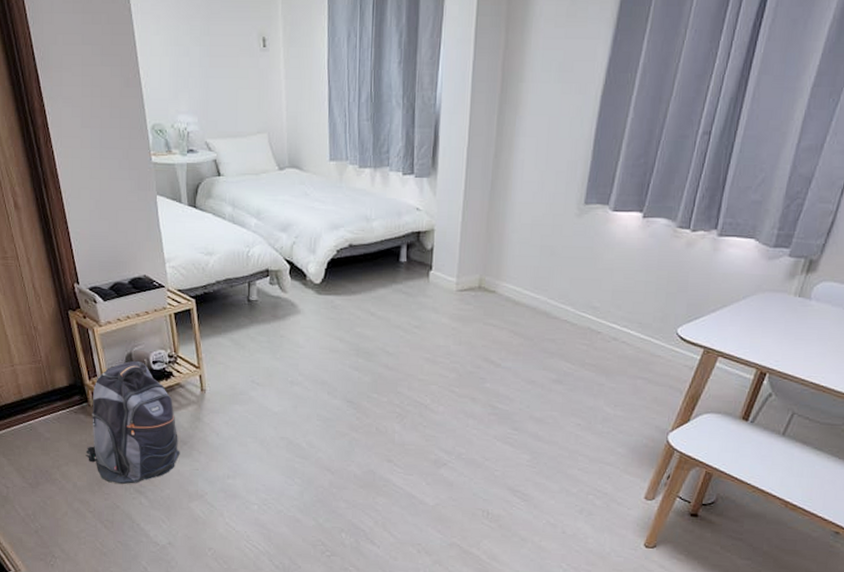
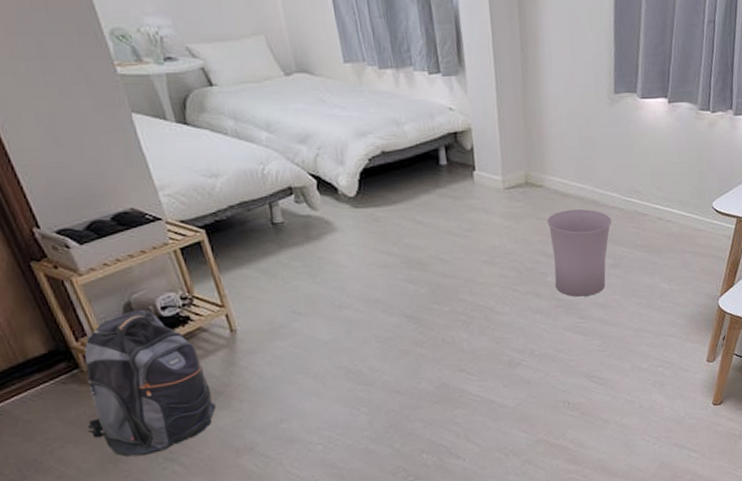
waste bin: none [493,318,562,408] -> present [547,209,612,297]

